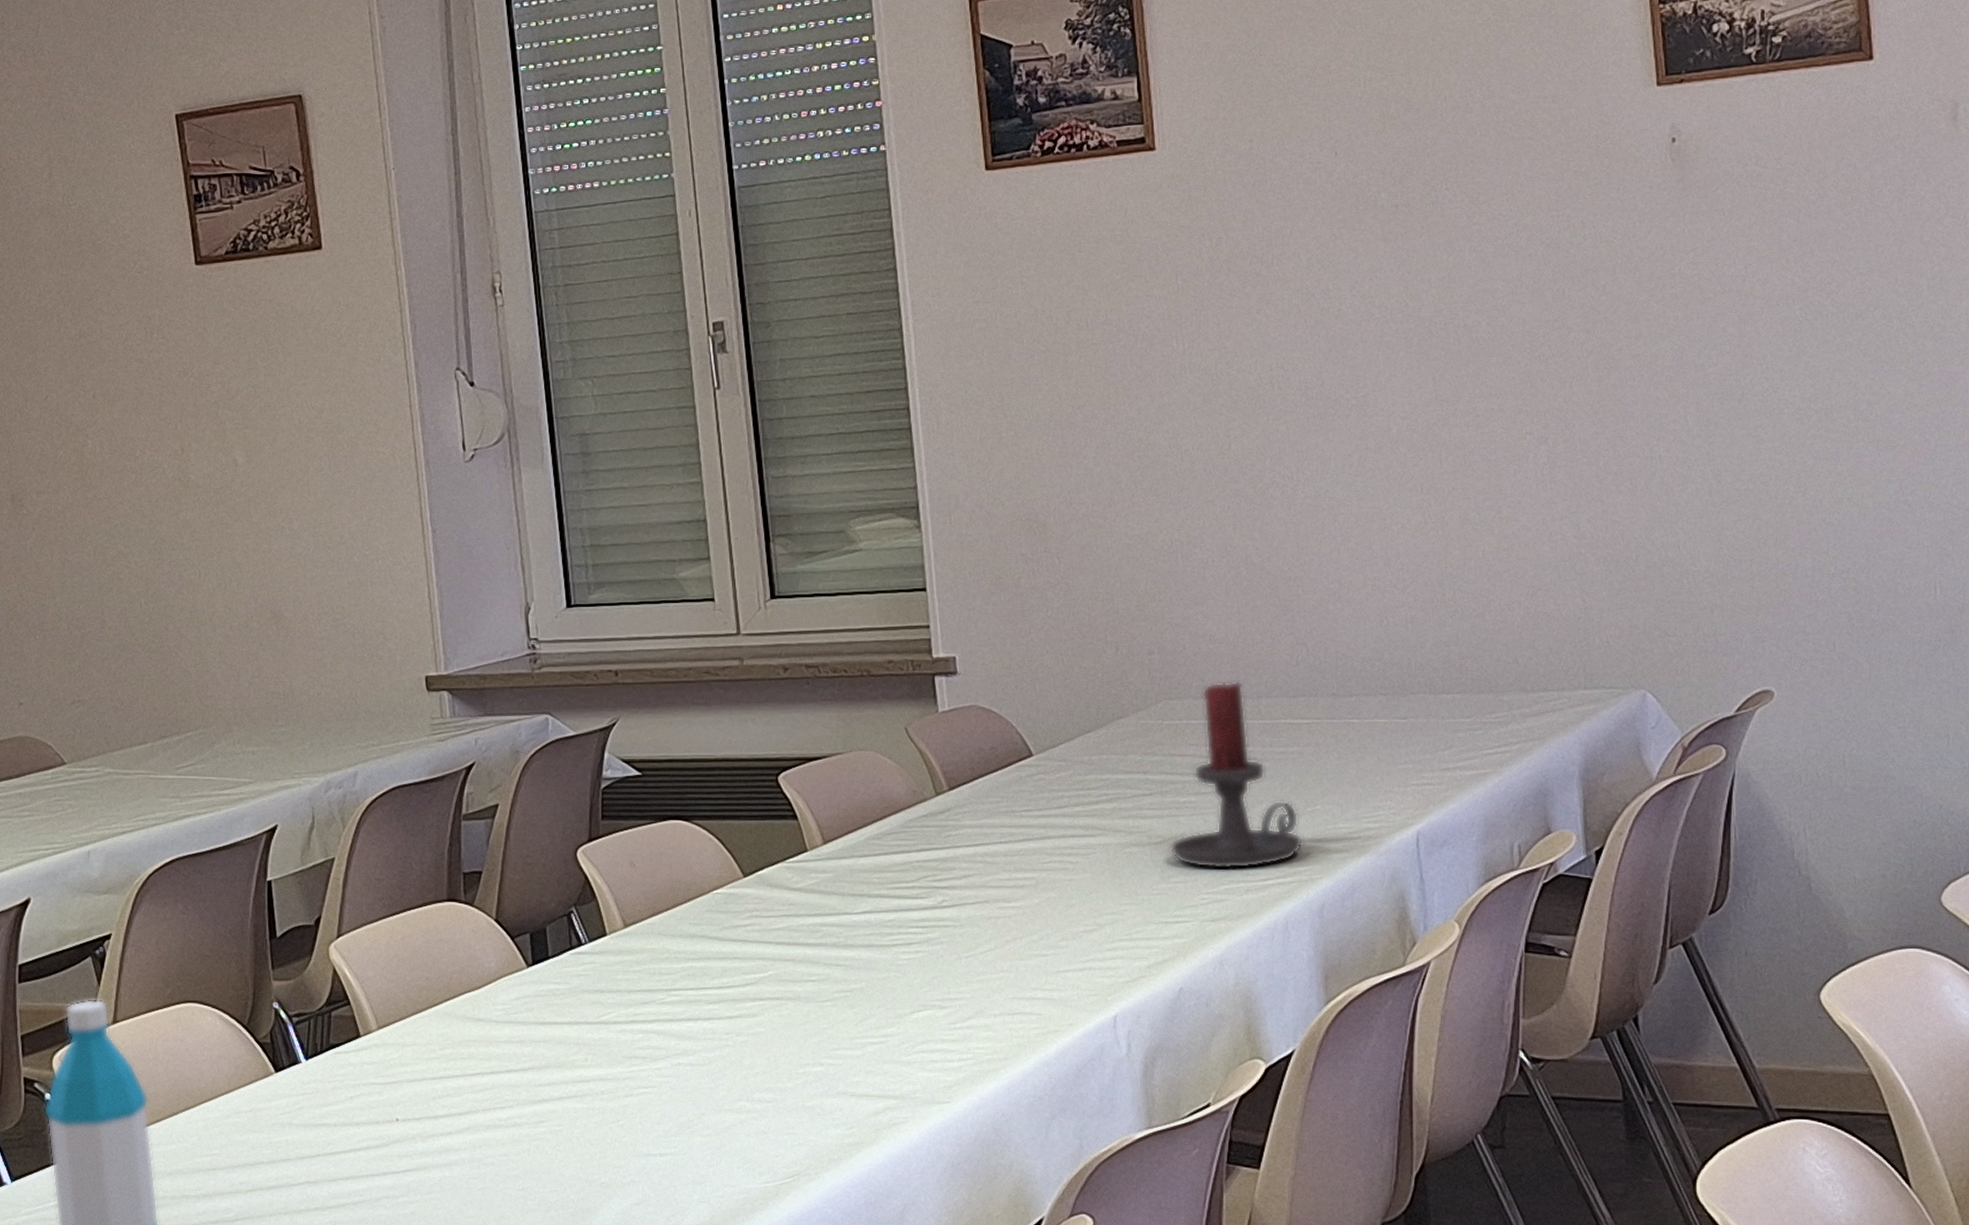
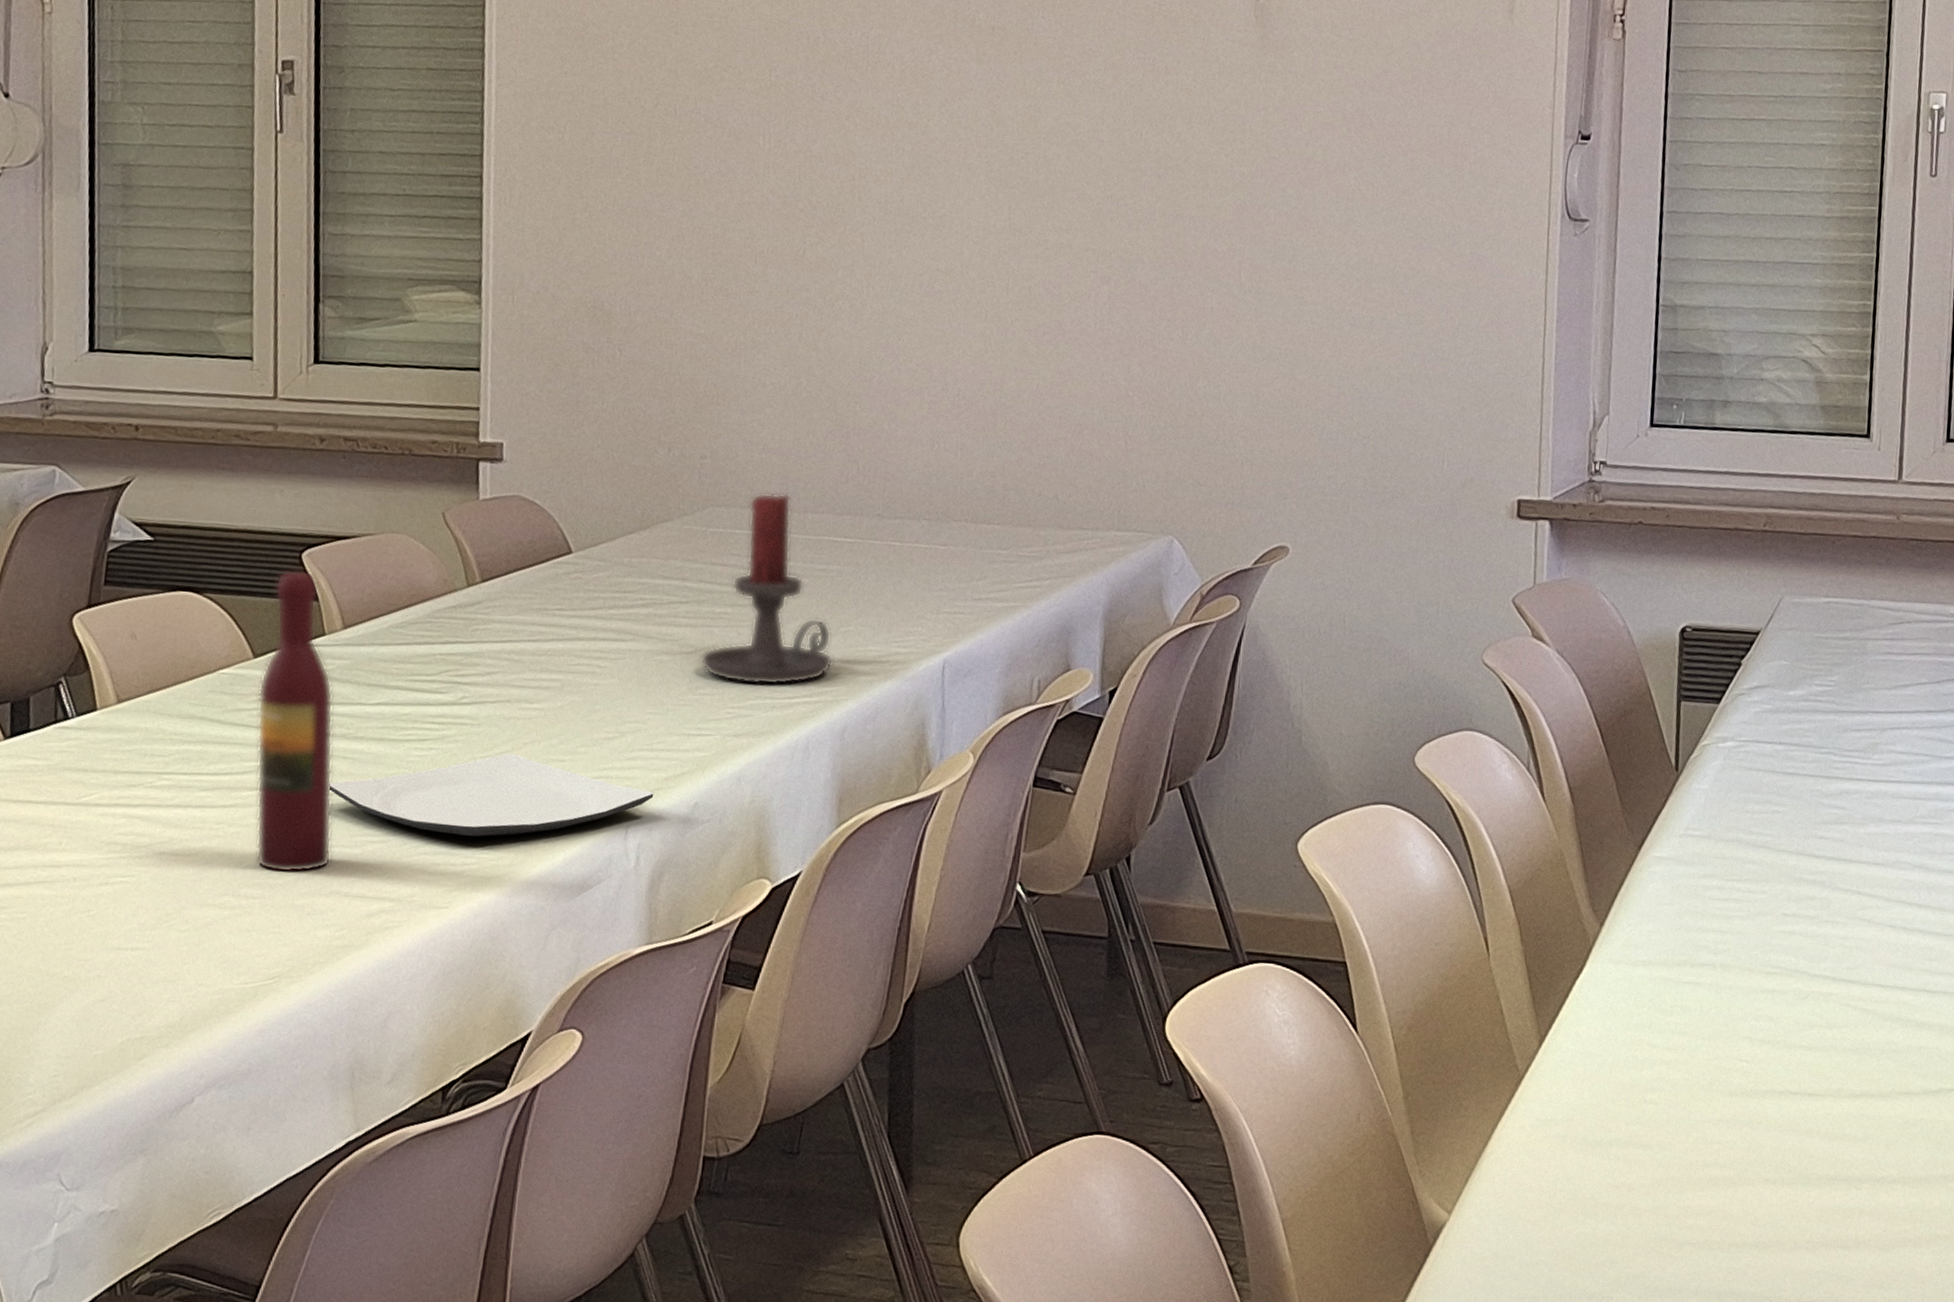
wine bottle: none [751,792,835,1077] -> present [256,569,334,874]
plate: none [825,952,1138,1033] -> present [328,753,654,837]

